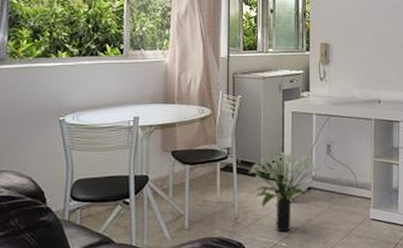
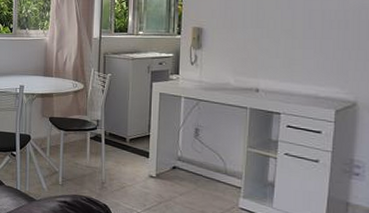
potted plant: present [248,152,321,233] -> none [115,130,188,204]

